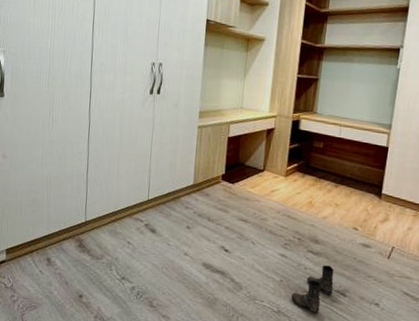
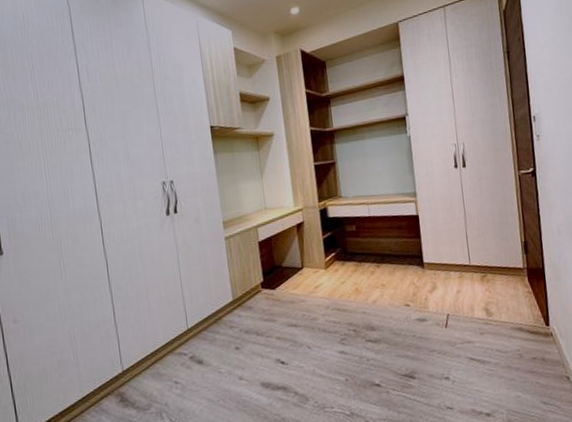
boots: present [291,265,334,313] -> none [360,350,401,405]

